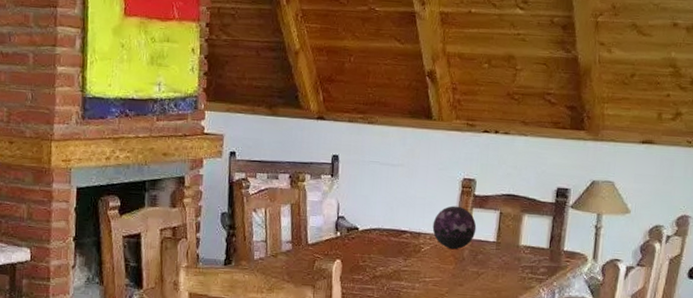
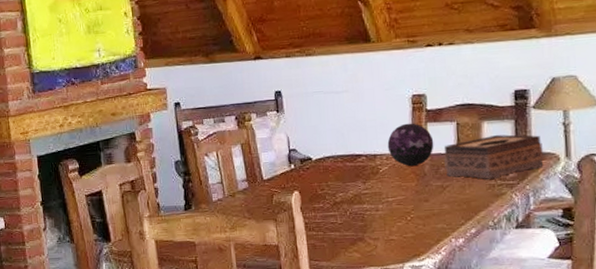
tissue box: none [483,229,574,272] -> present [443,134,544,179]

